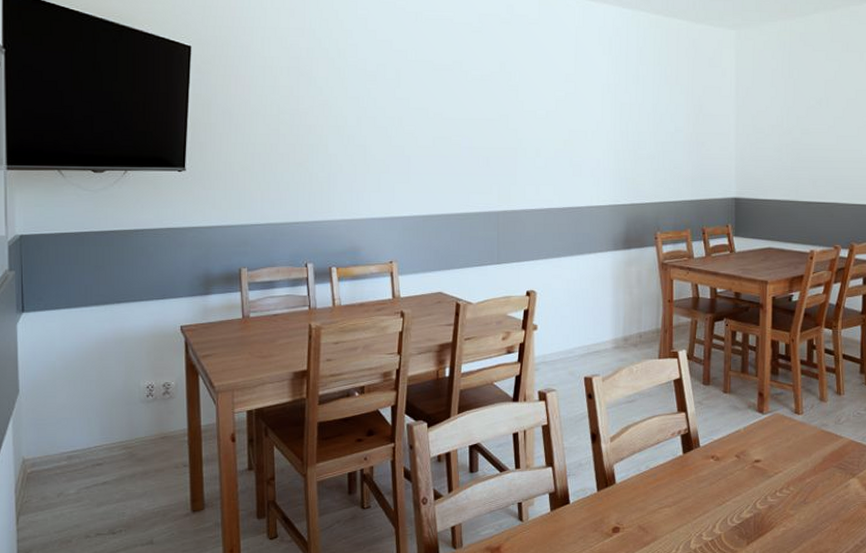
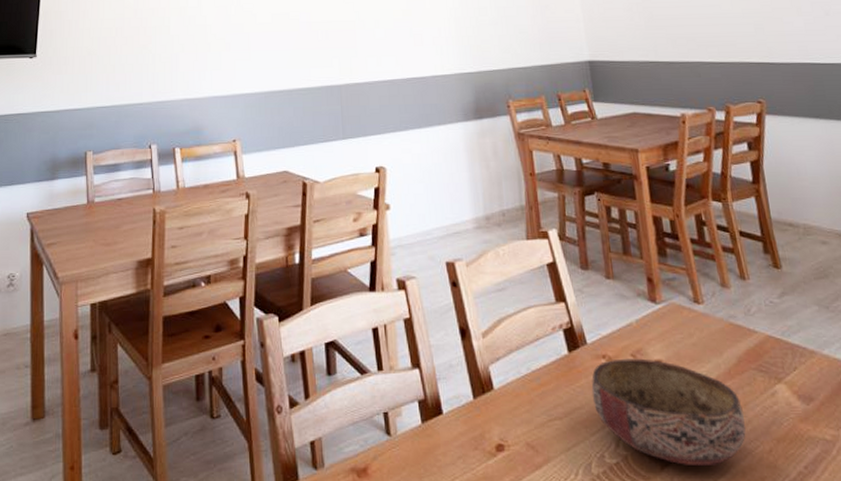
bowl: none [698,458,820,542] -> present [591,358,746,467]

